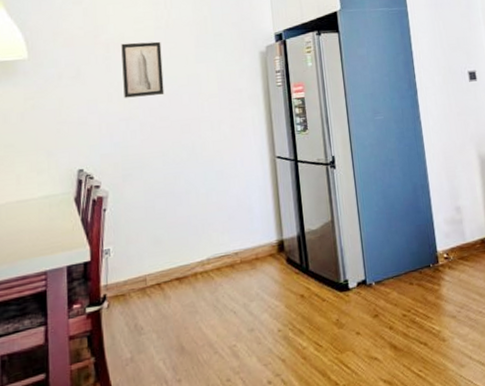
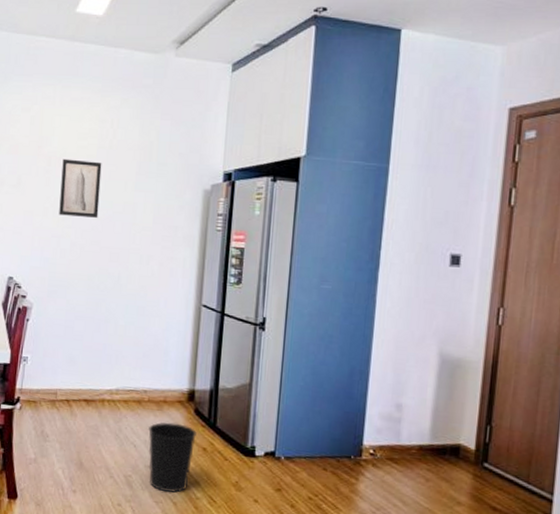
wastebasket: none [244,276,293,353] -> present [147,422,197,493]

